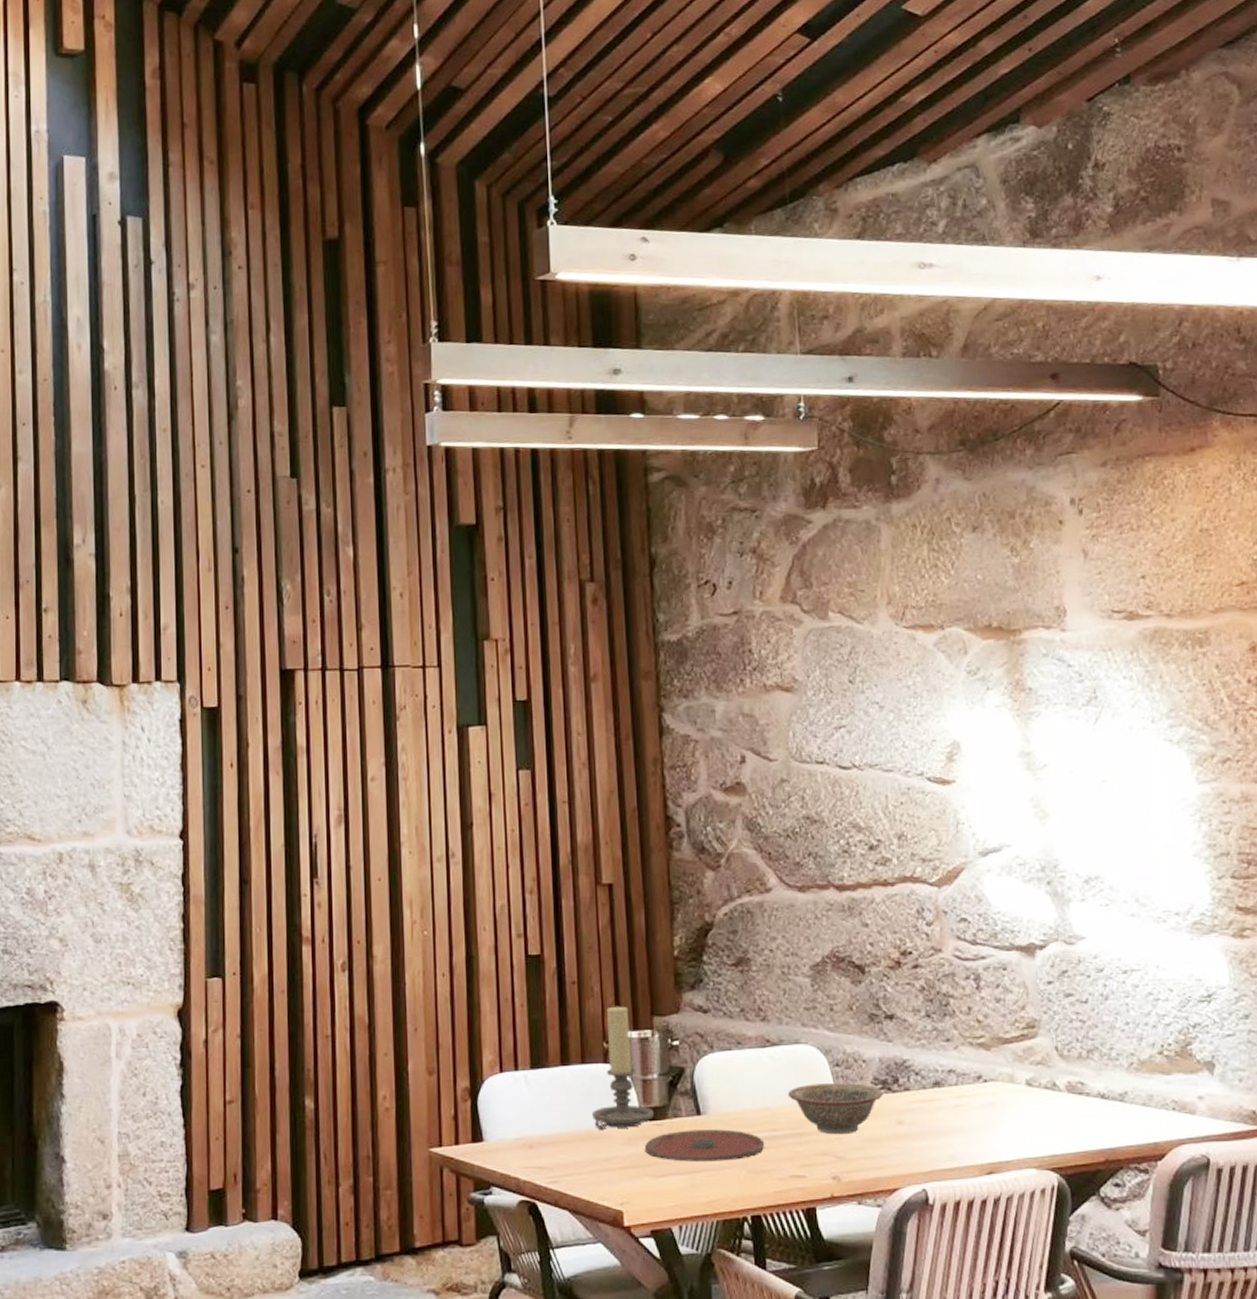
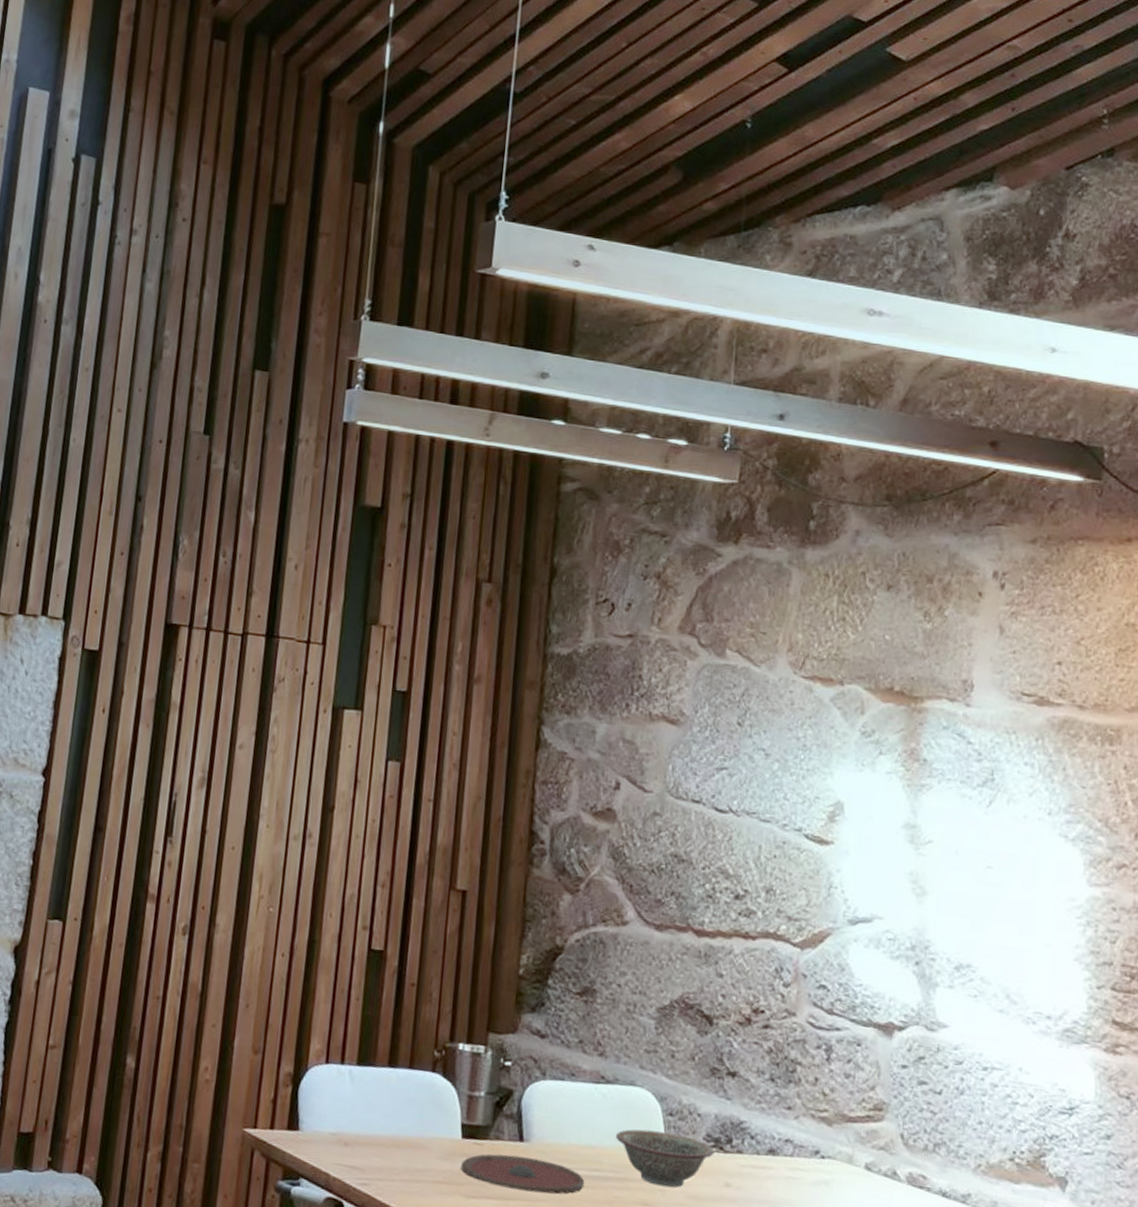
candle holder: present [591,1006,655,1130] -> none [412,1015,476,1143]

